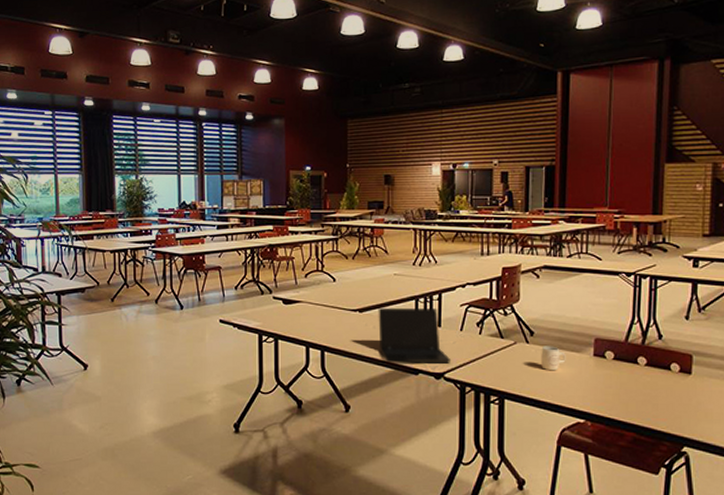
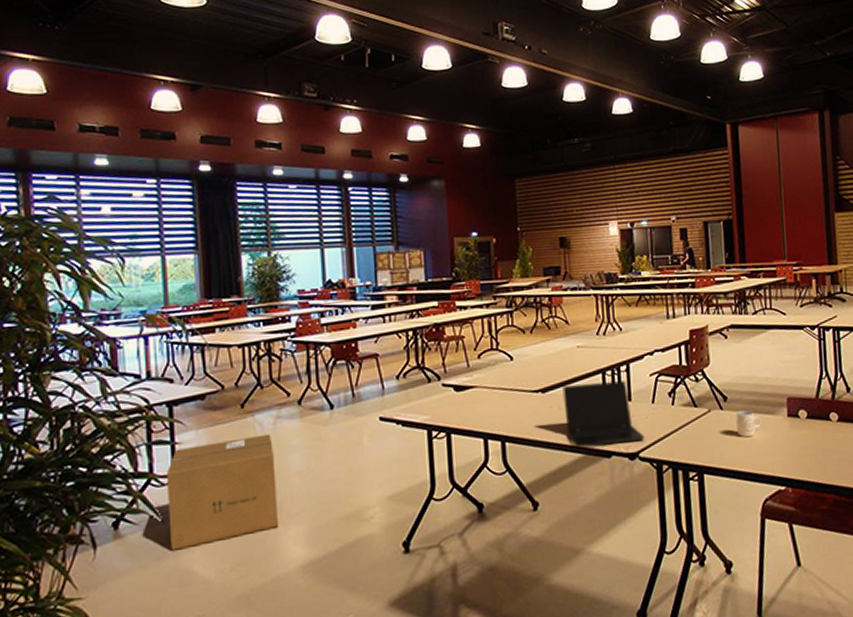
box: none [55,324,137,407] -> present [166,434,278,551]

